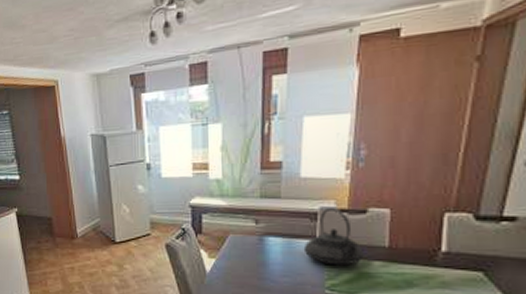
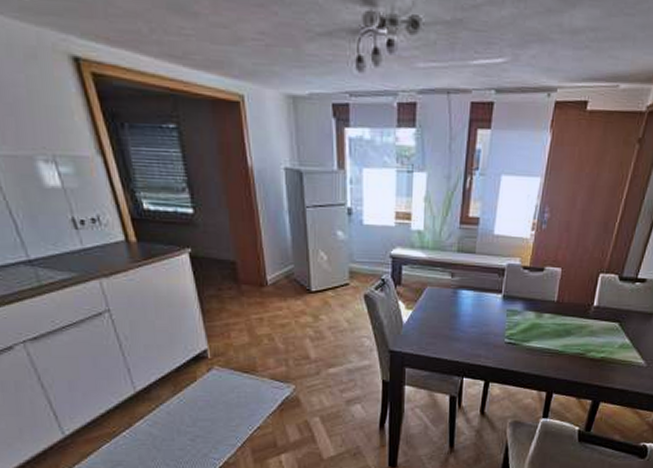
teapot: present [303,208,364,266] -> none [490,265,538,317]

